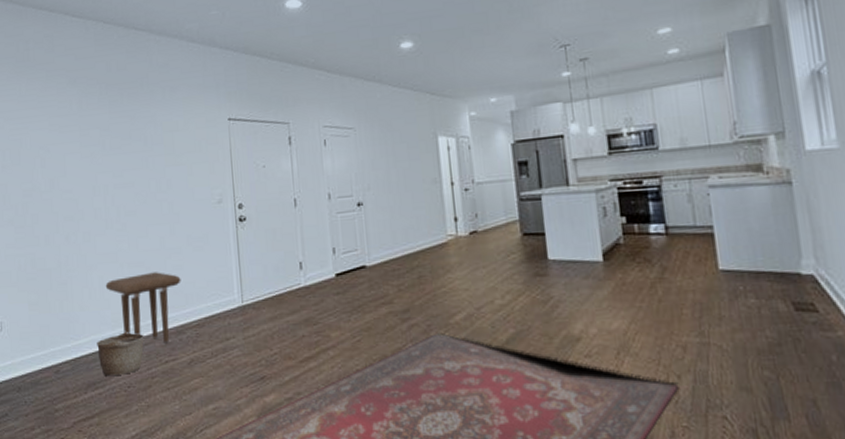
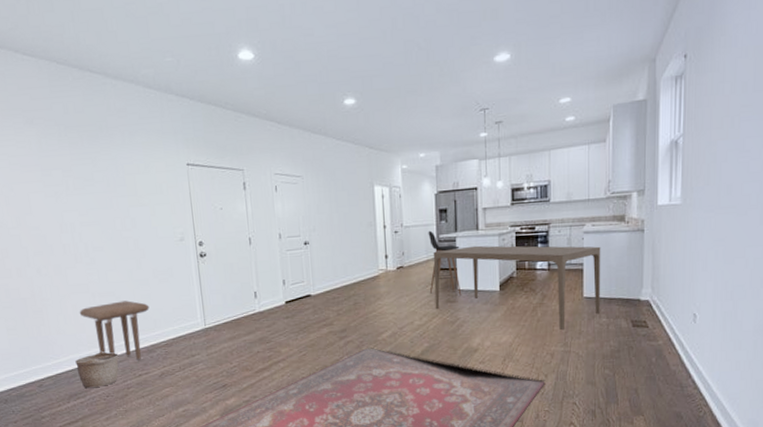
bar stool: none [505,187,554,269] -> present [428,230,462,297]
dining table: none [513,203,745,313] -> present [433,245,601,330]

